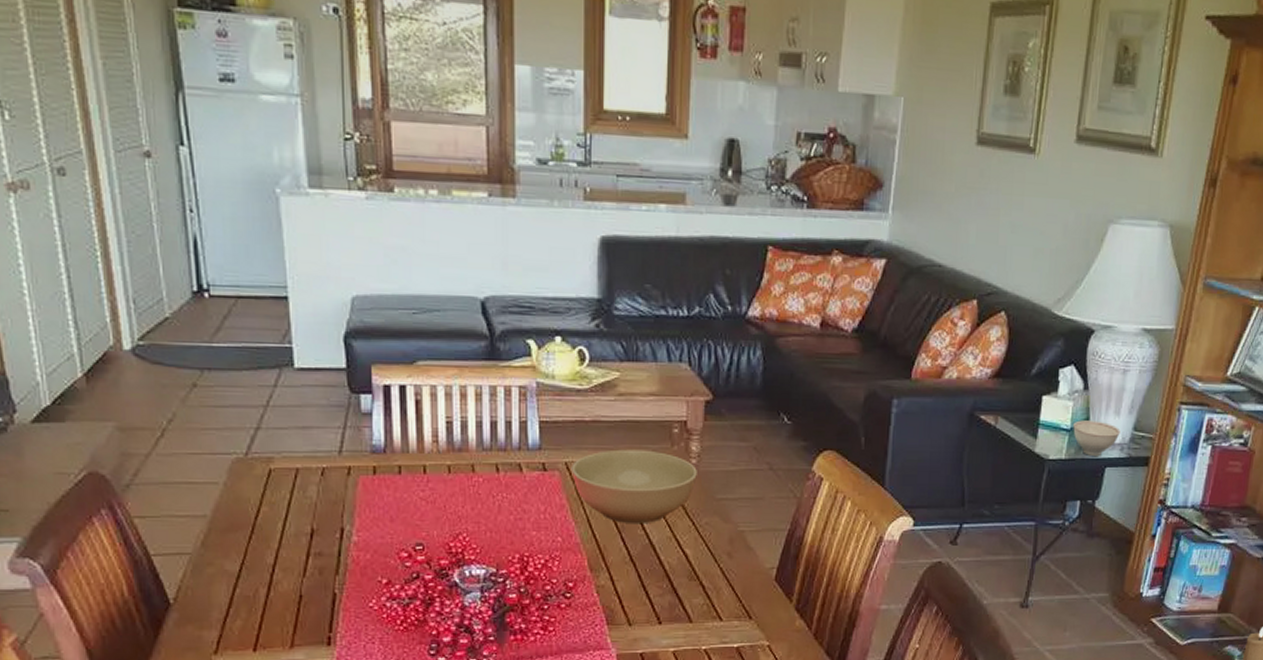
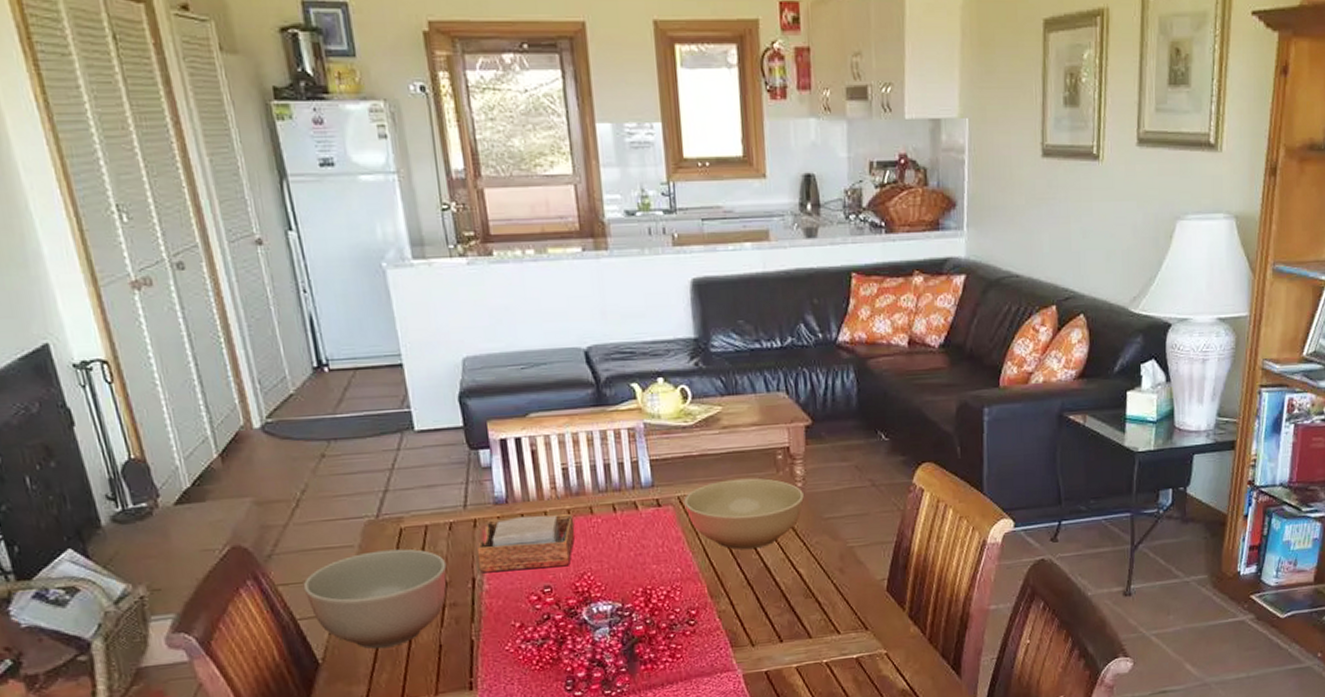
bowl: none [160,490,315,594] -> present [303,548,447,649]
napkin holder: none [348,467,454,525] -> present [476,513,575,573]
bowl: present [1073,420,1121,457] -> none [1159,410,1205,446]

